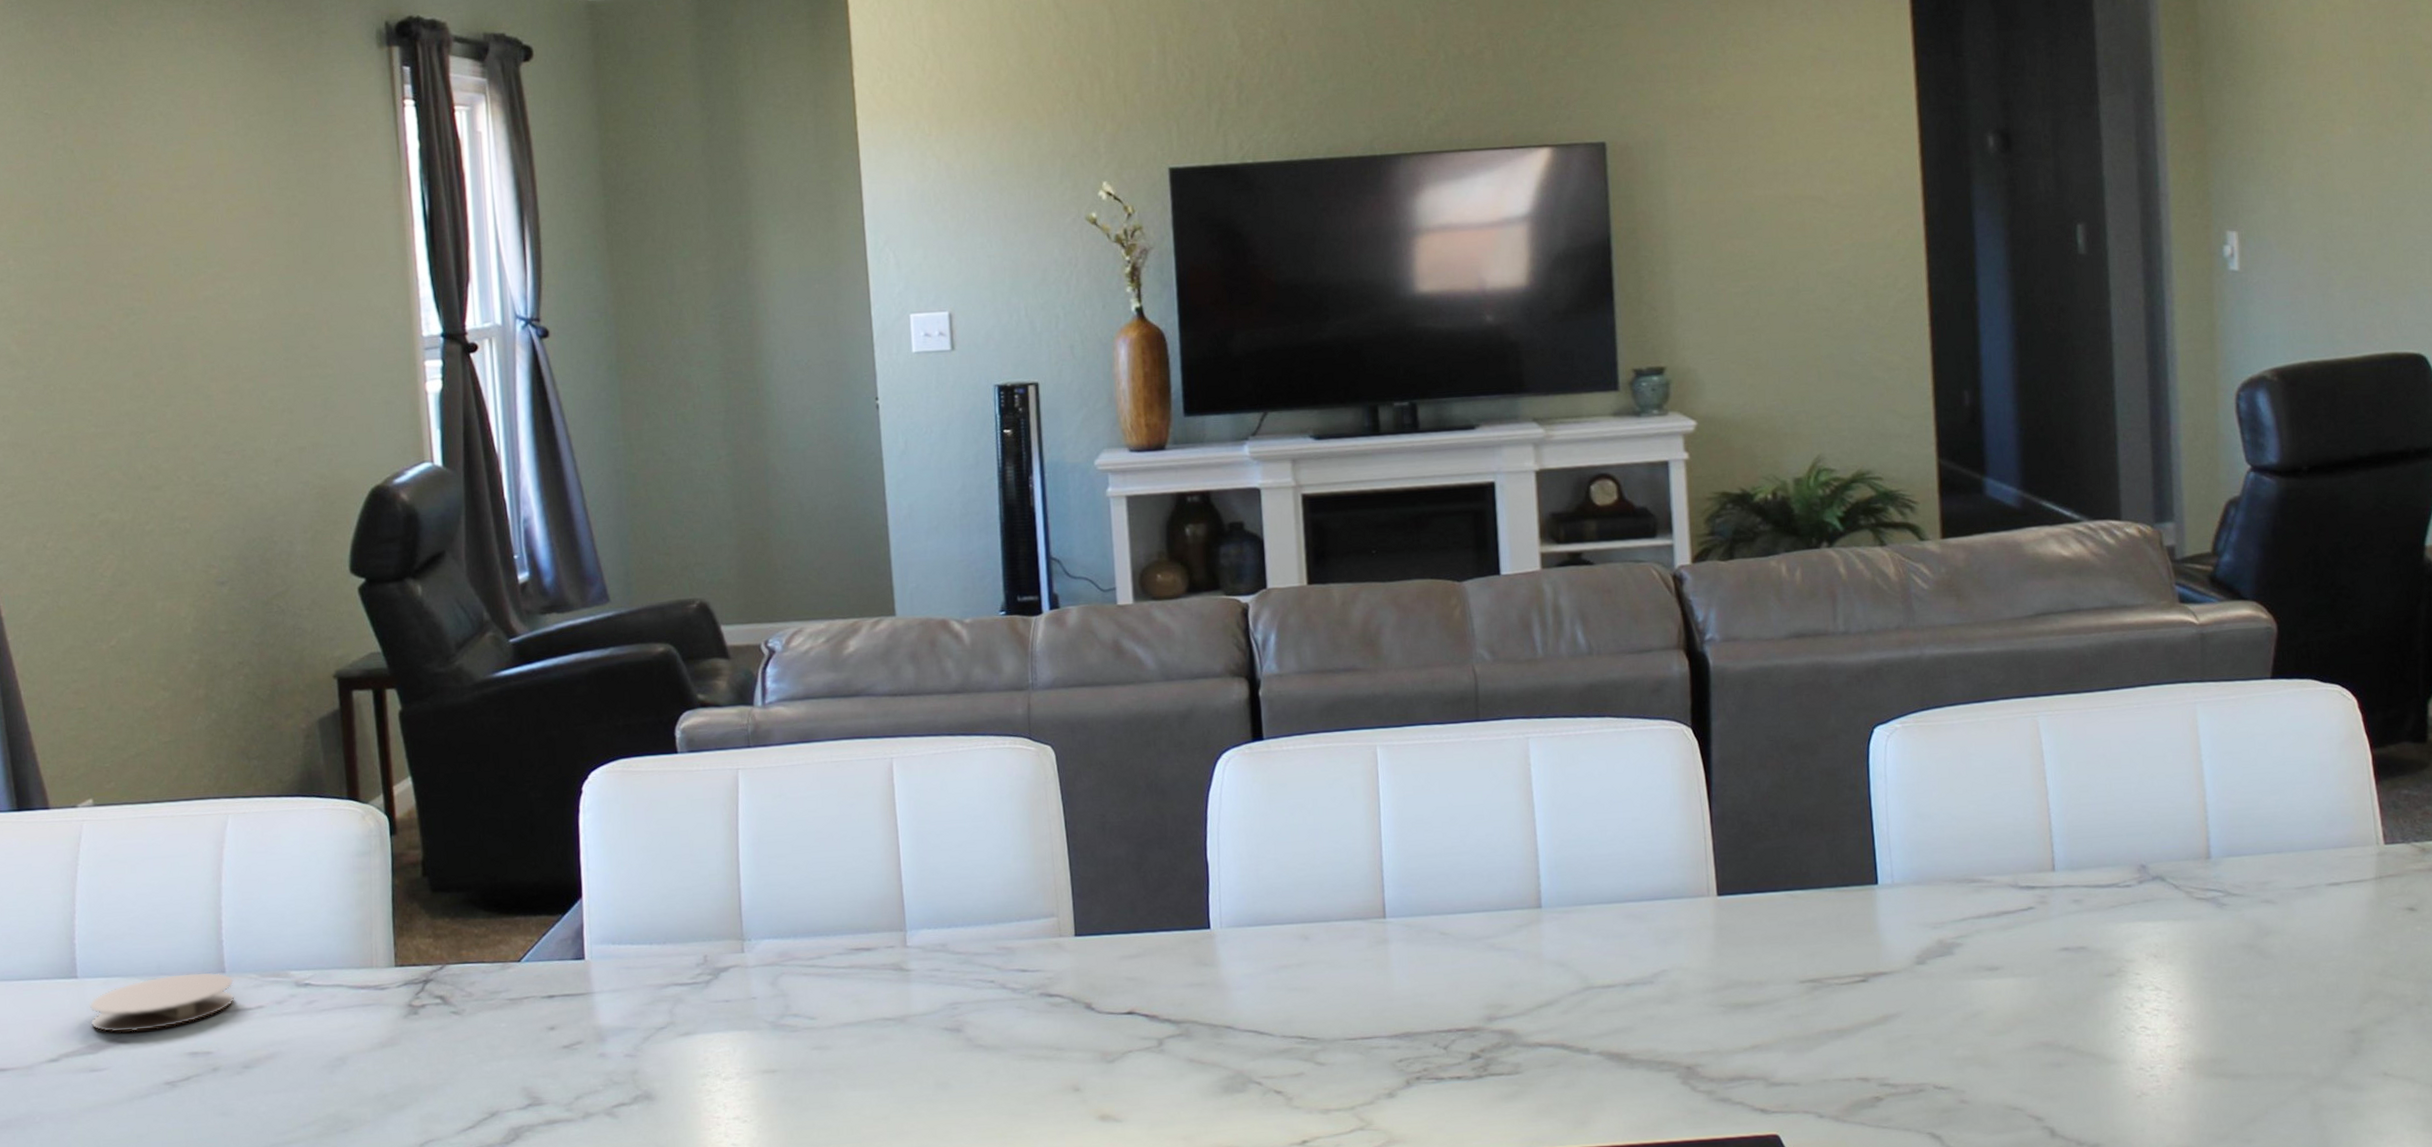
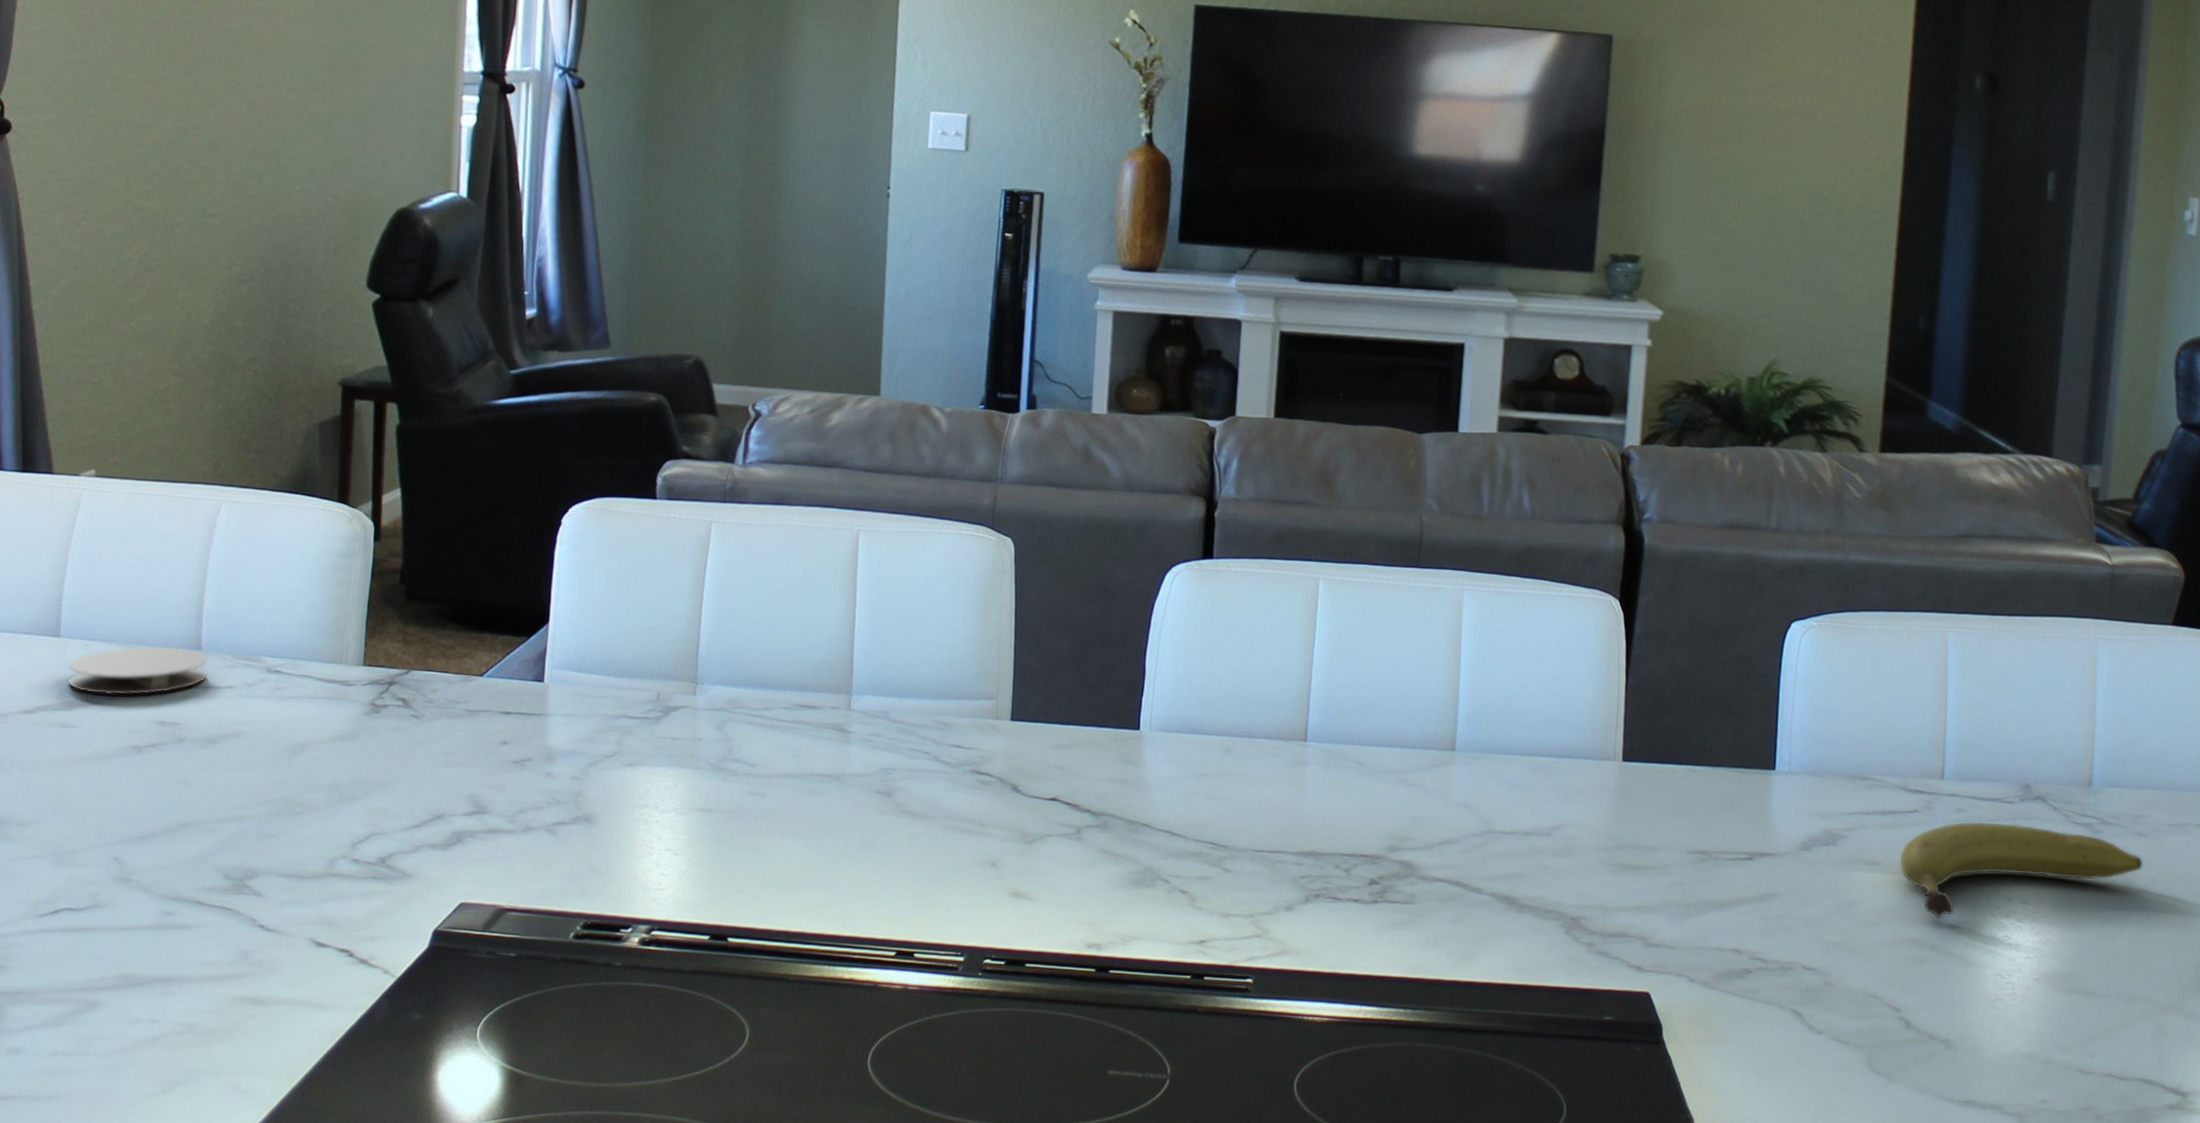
fruit: none [2020,907,2276,1018] -> present [1899,821,2144,919]

